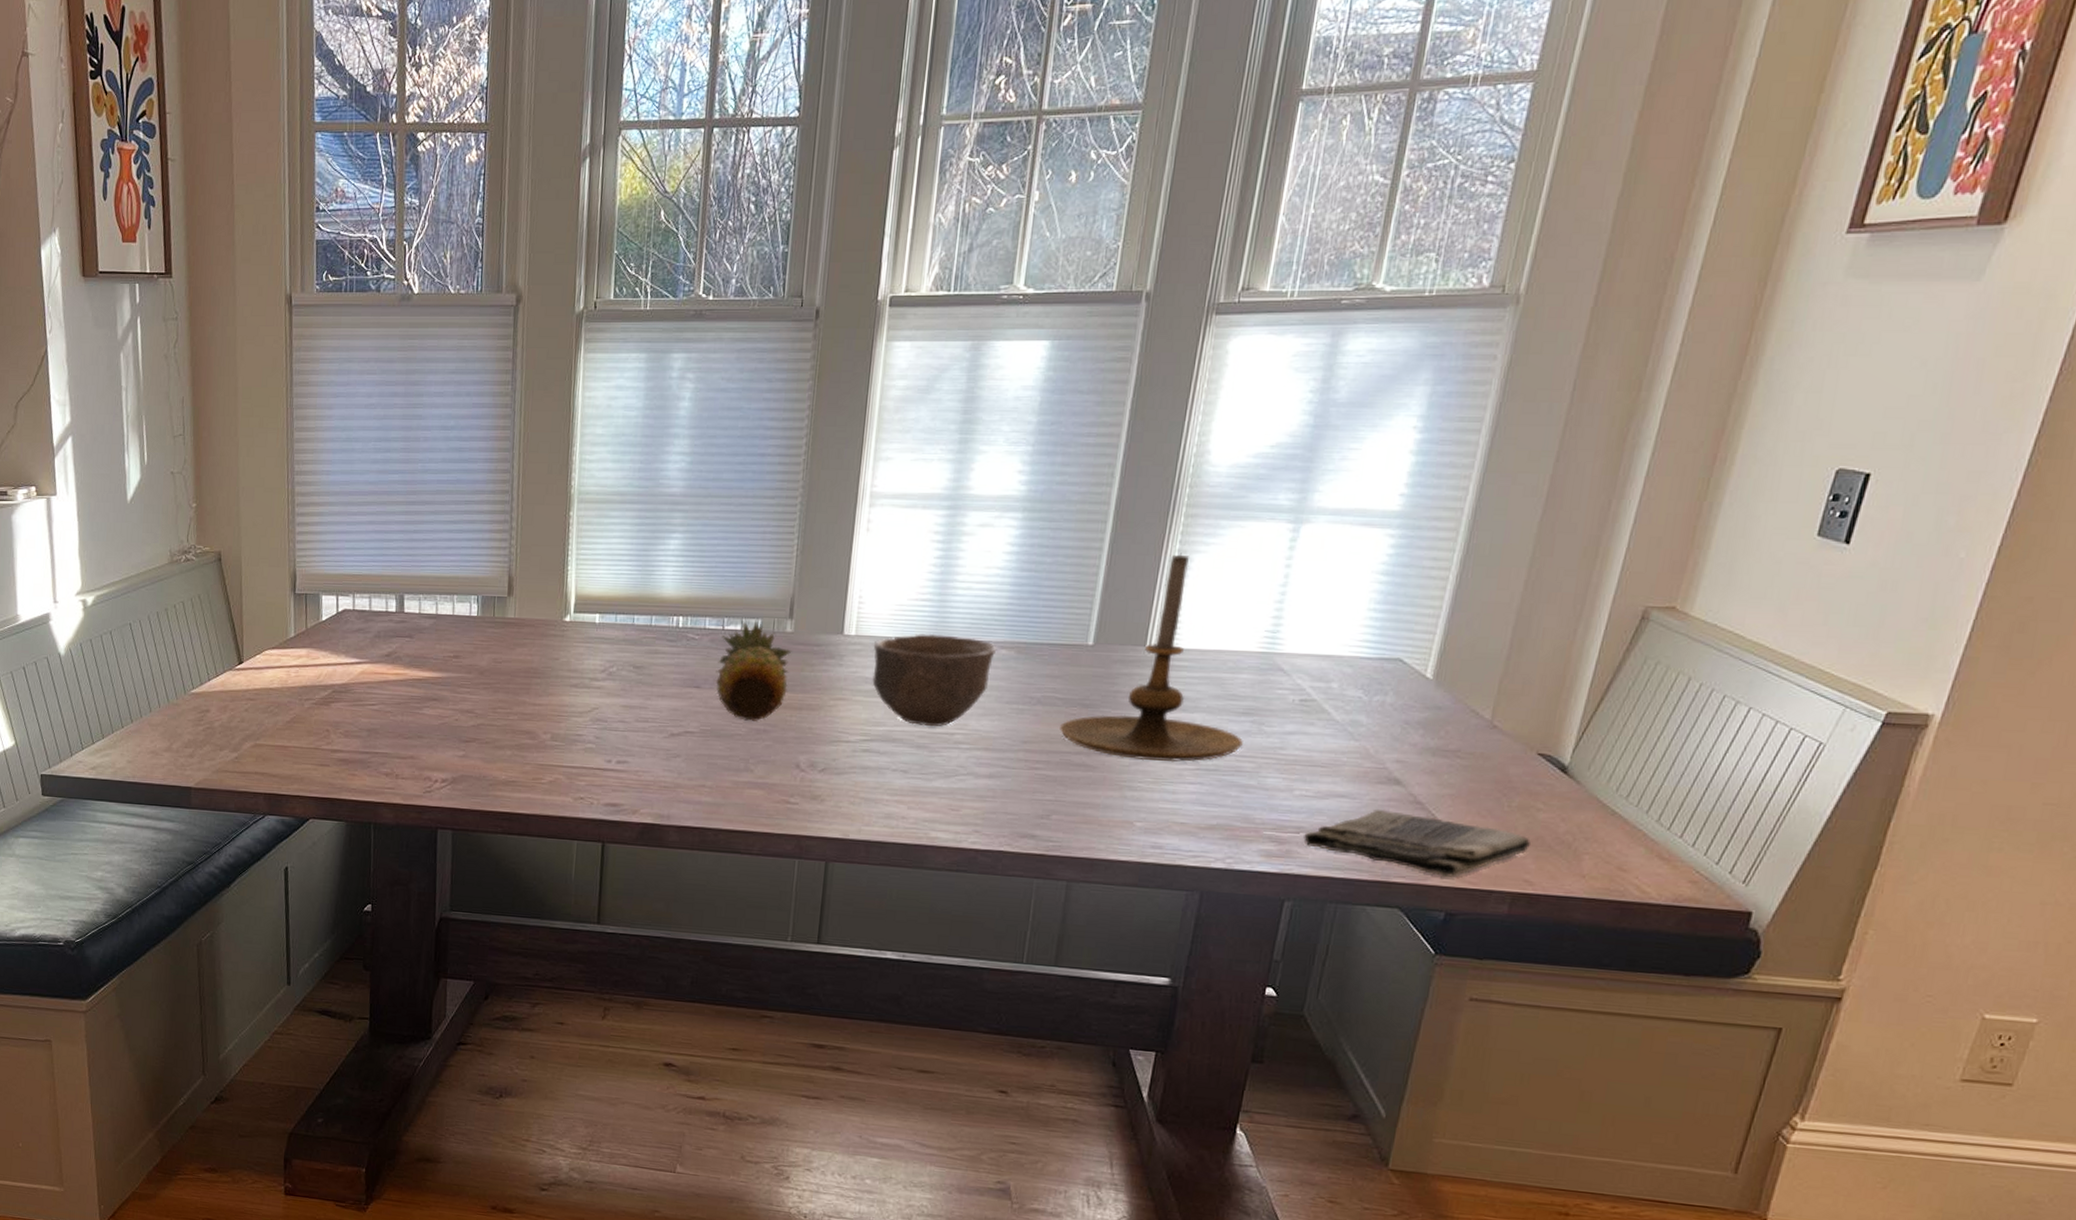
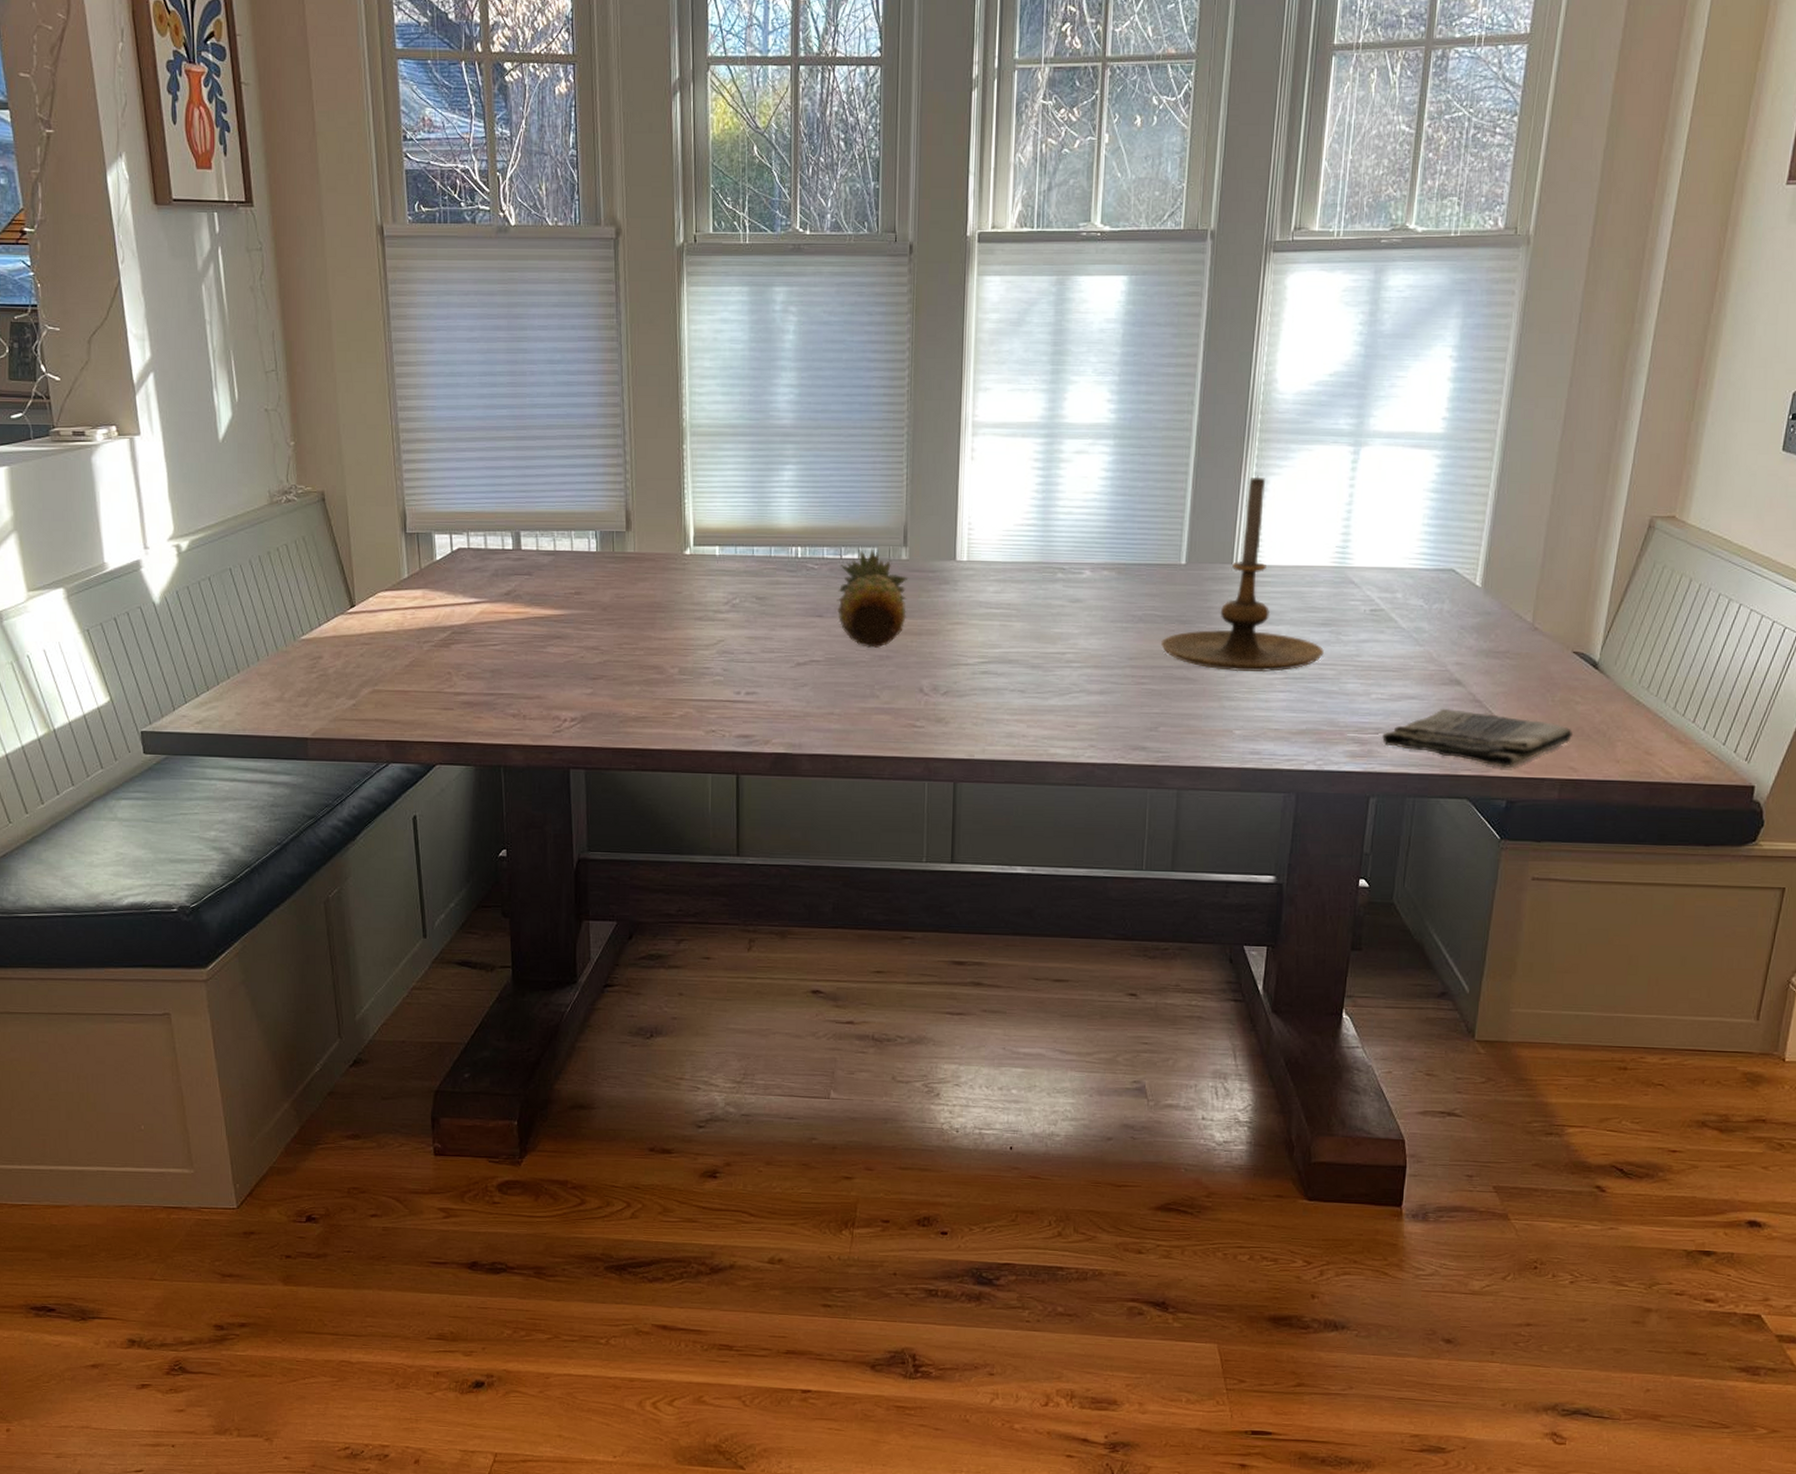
bowl: present [872,633,997,727] -> none [984,557,1099,647]

